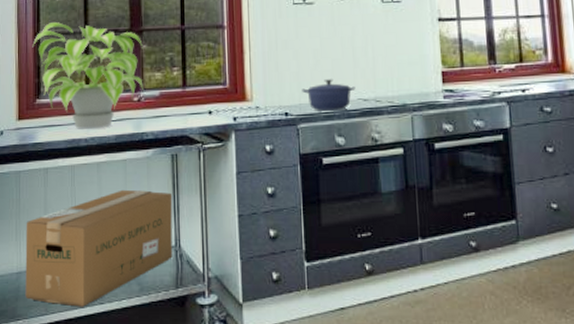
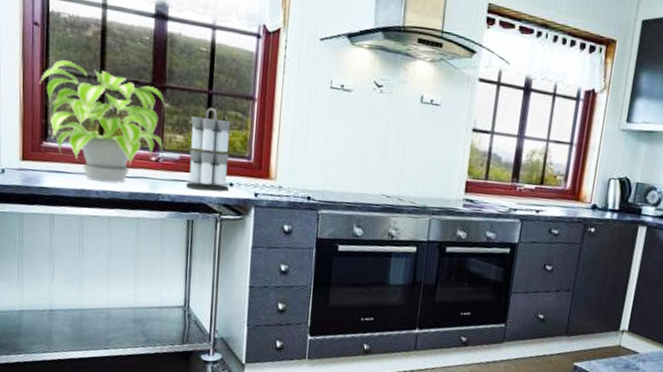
box: present [25,189,173,307] -> none [27,246,184,350]
spice rack: none [168,42,208,123] -> present [186,108,231,192]
cooking pot: present [302,79,356,111] -> none [327,170,381,203]

